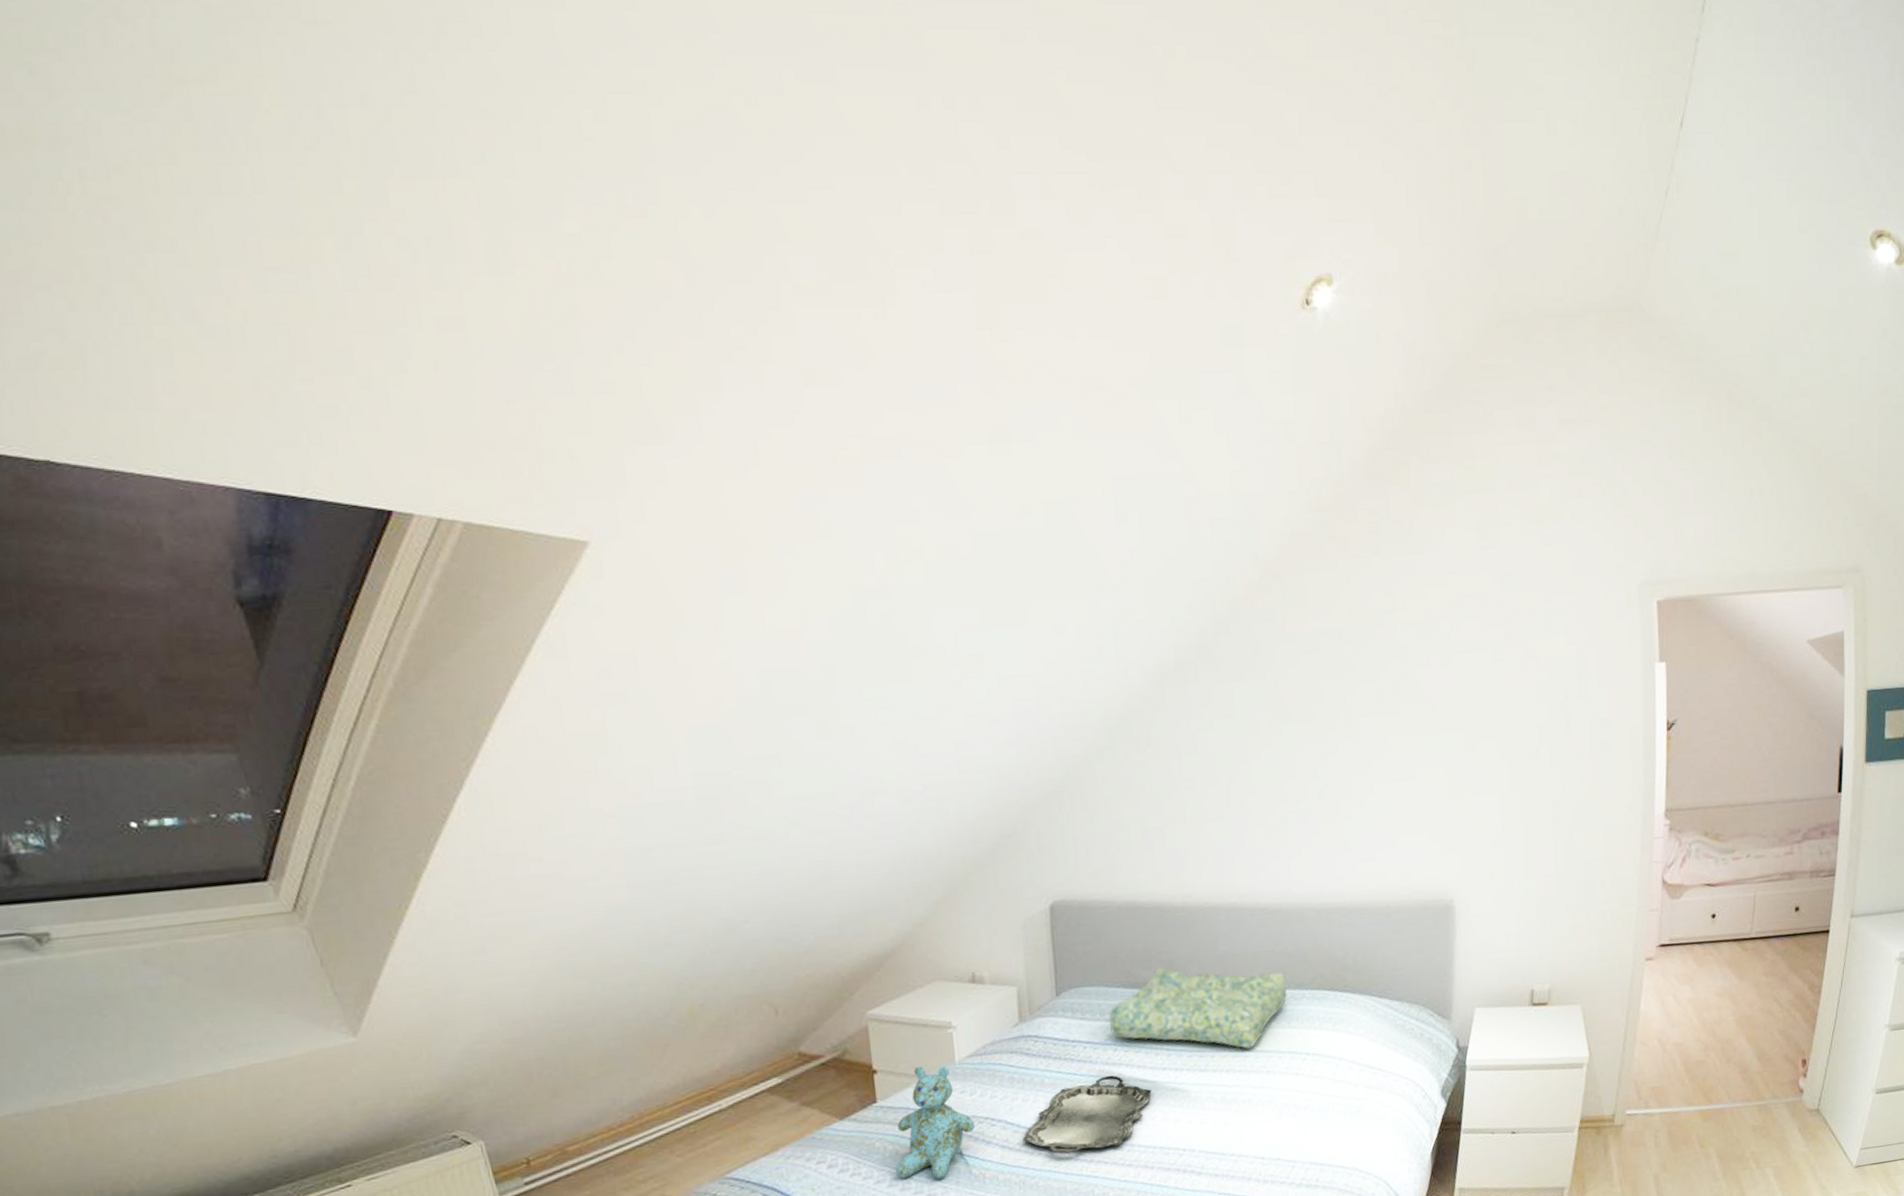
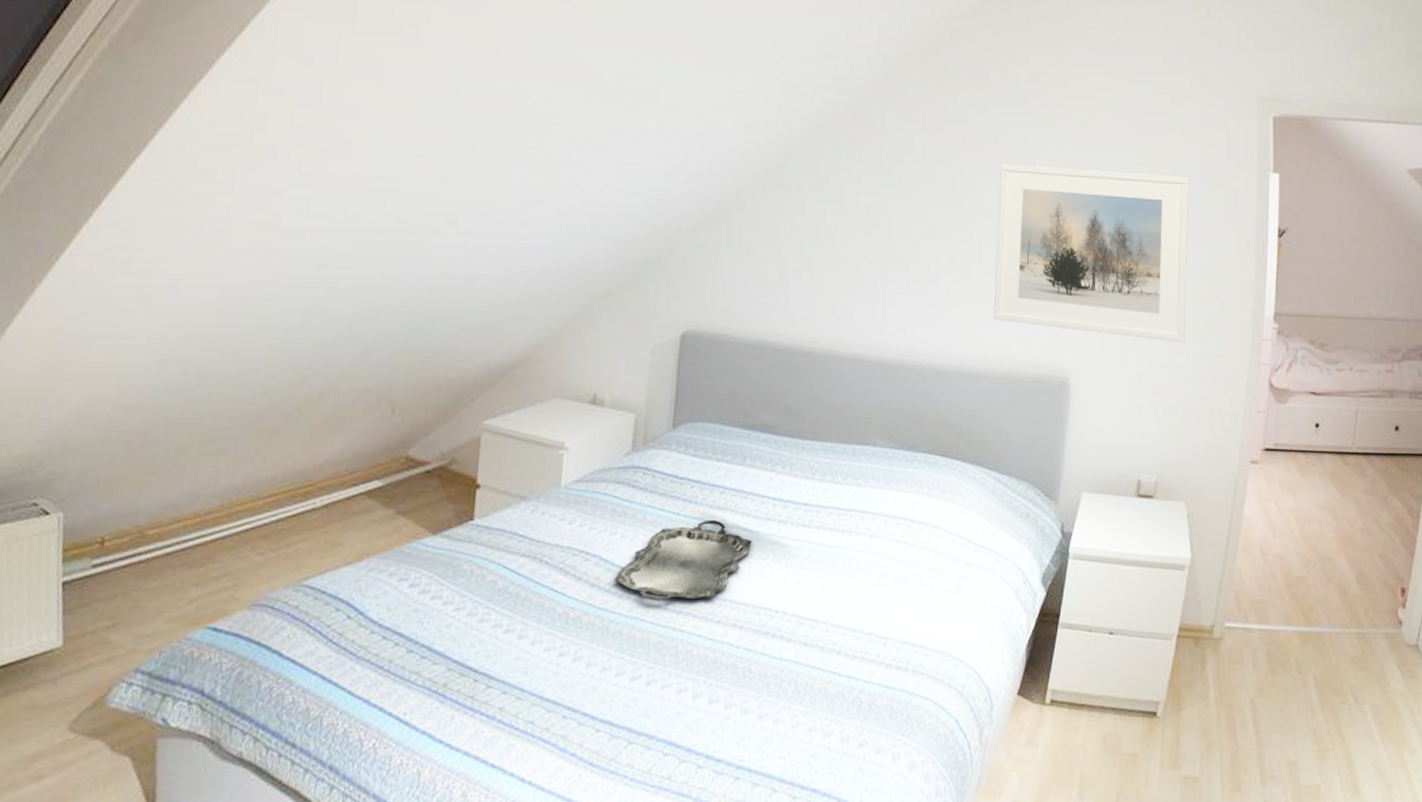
stuffed bear: present [896,1066,976,1179] -> none [478,486,569,613]
seat cushion: present [1109,967,1287,1049] -> none [721,412,900,508]
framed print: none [1362,678,1572,853] -> present [992,163,1189,343]

